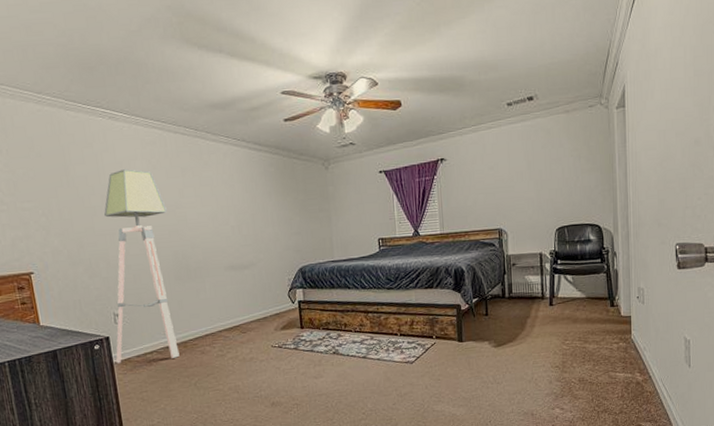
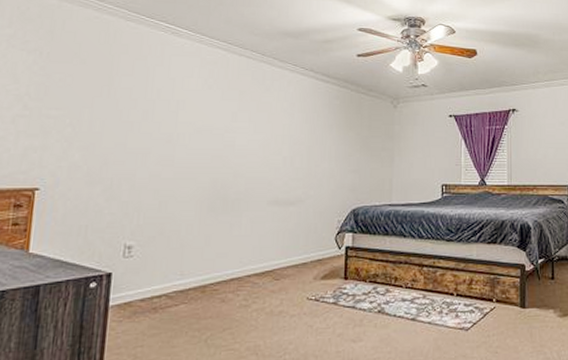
floor lamp: present [104,169,180,364] -> none [112,86,214,308]

